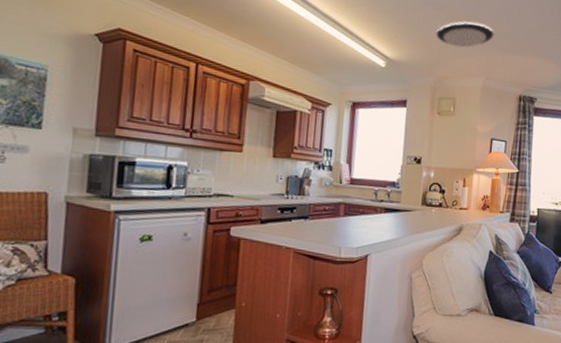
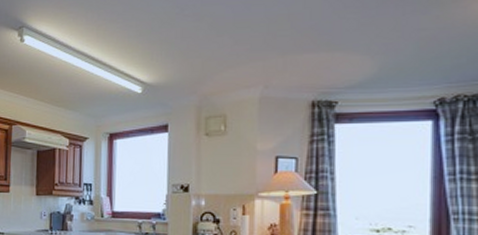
ceiling light: present [436,21,494,48] -> none [197,24,272,58]

